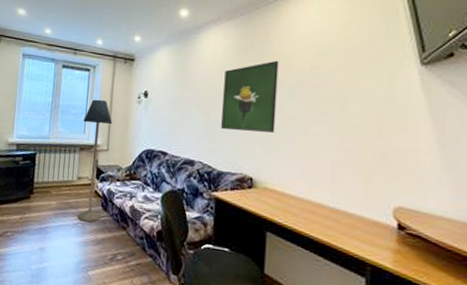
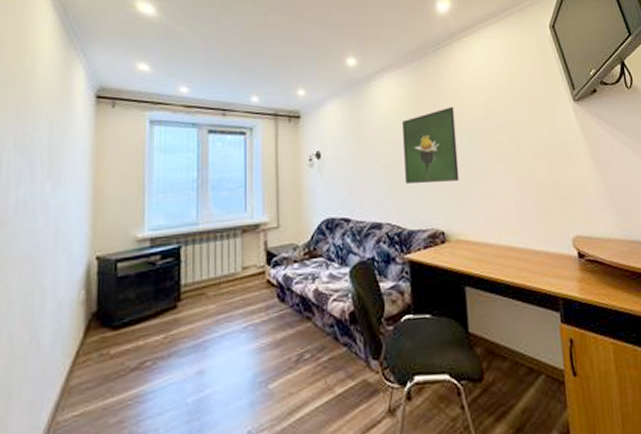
floor lamp: present [77,99,112,223] -> none [243,167,280,322]

